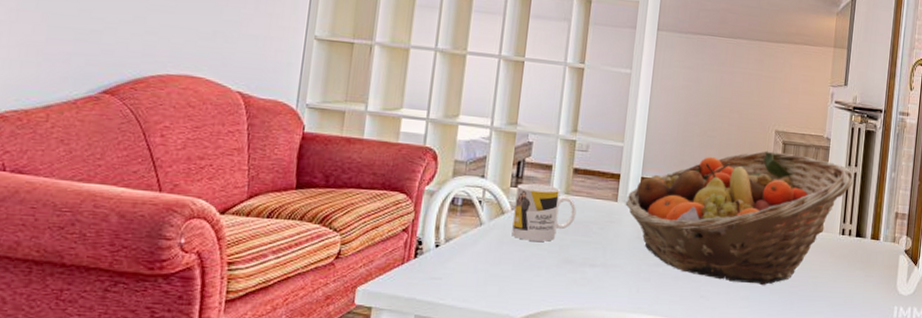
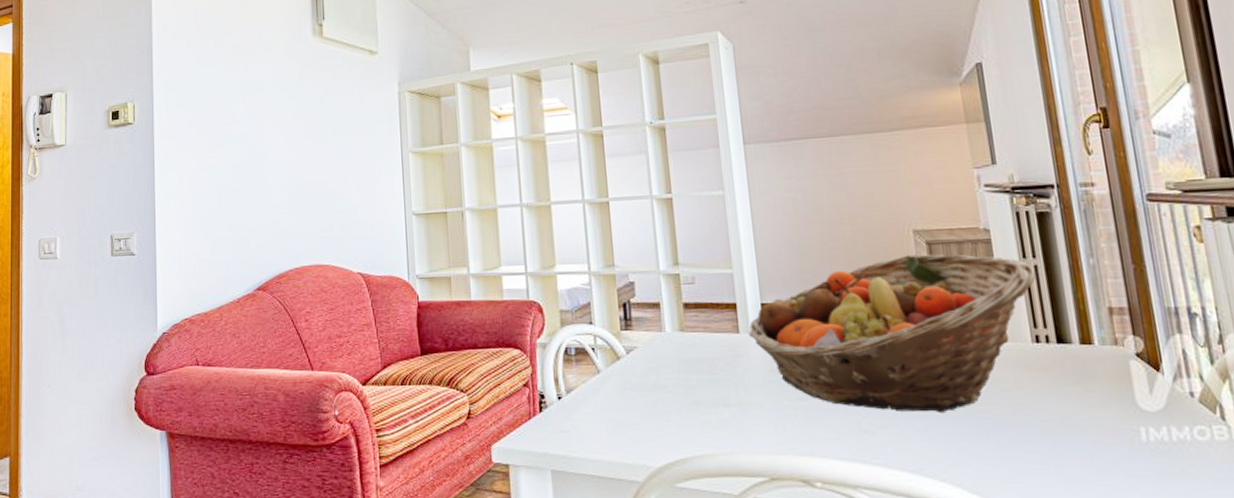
mug: present [512,183,577,242] -> none [627,324,696,384]

